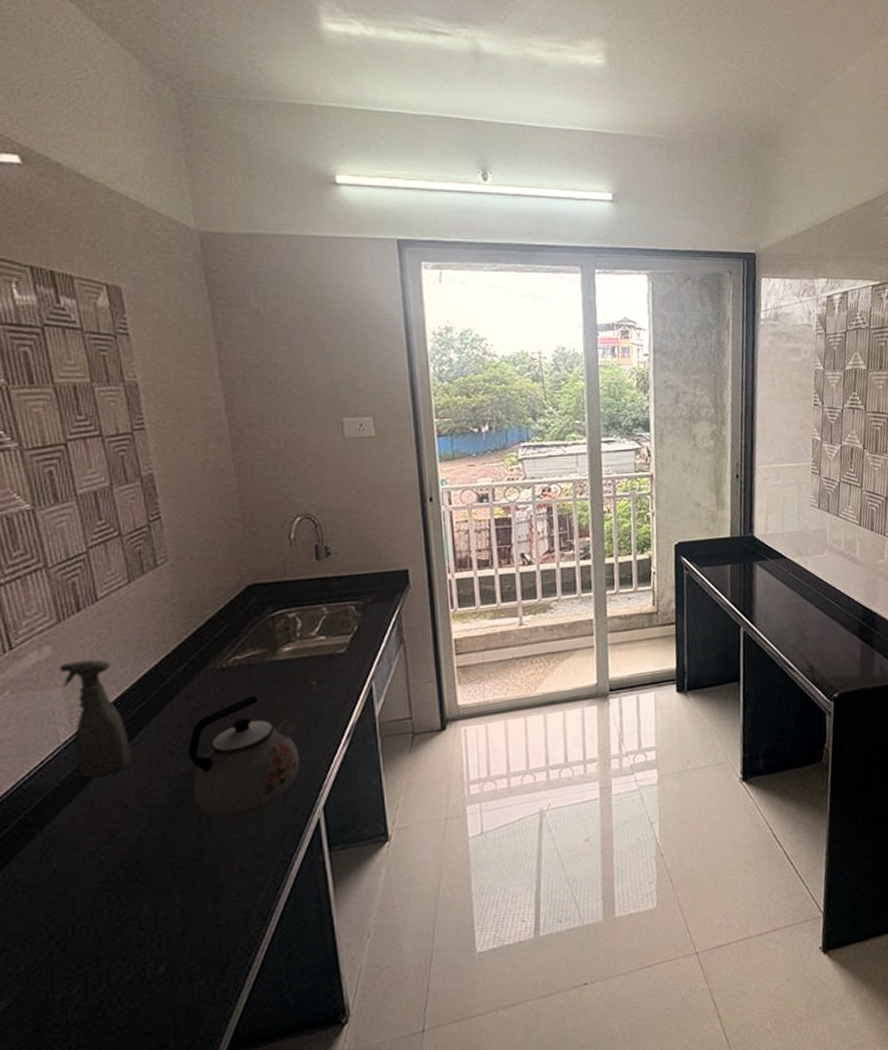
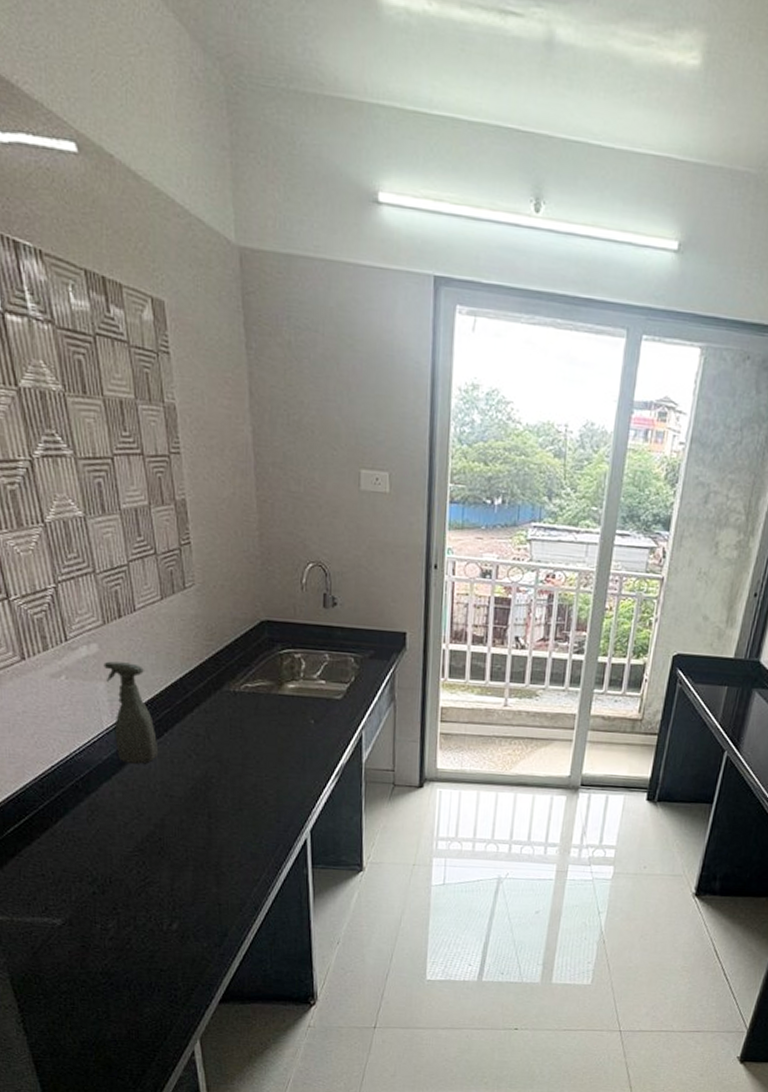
kettle: present [187,695,300,819] -> none [202,721,295,822]

